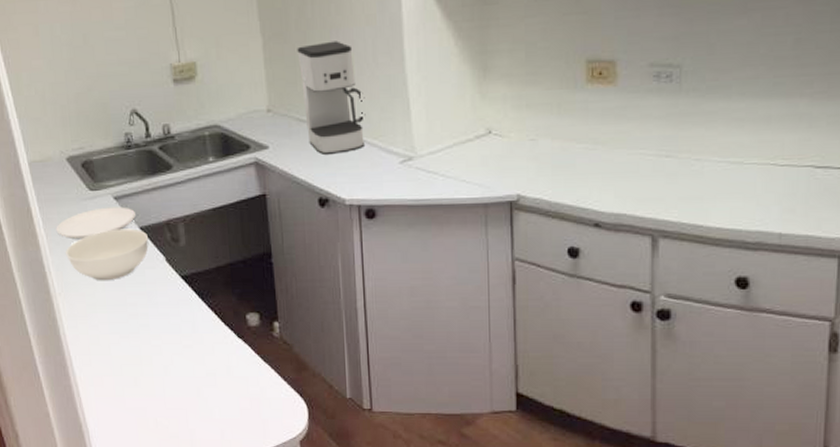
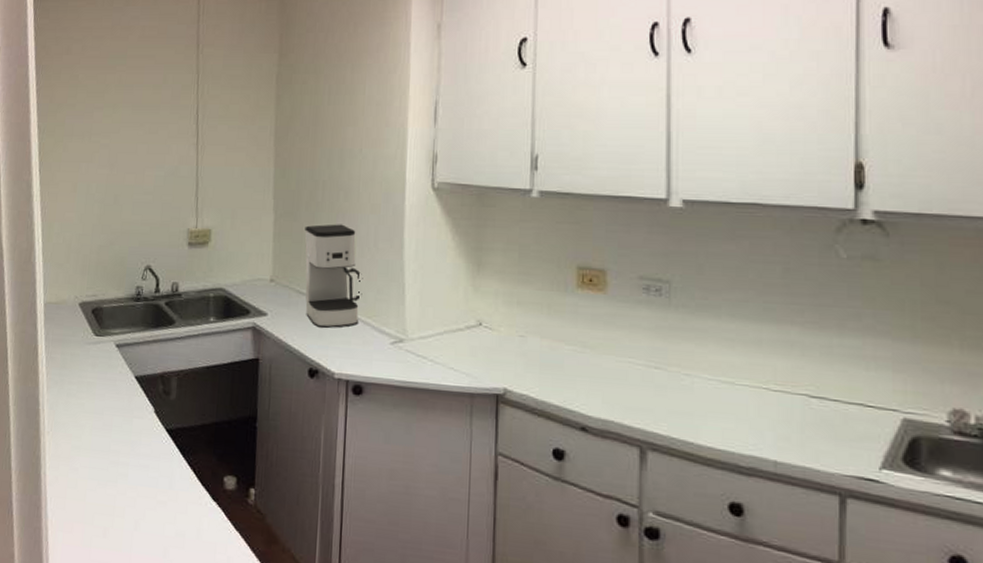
plate: present [56,207,135,240] -> none [57,353,133,382]
bowl: present [66,228,149,281] -> none [61,375,141,425]

